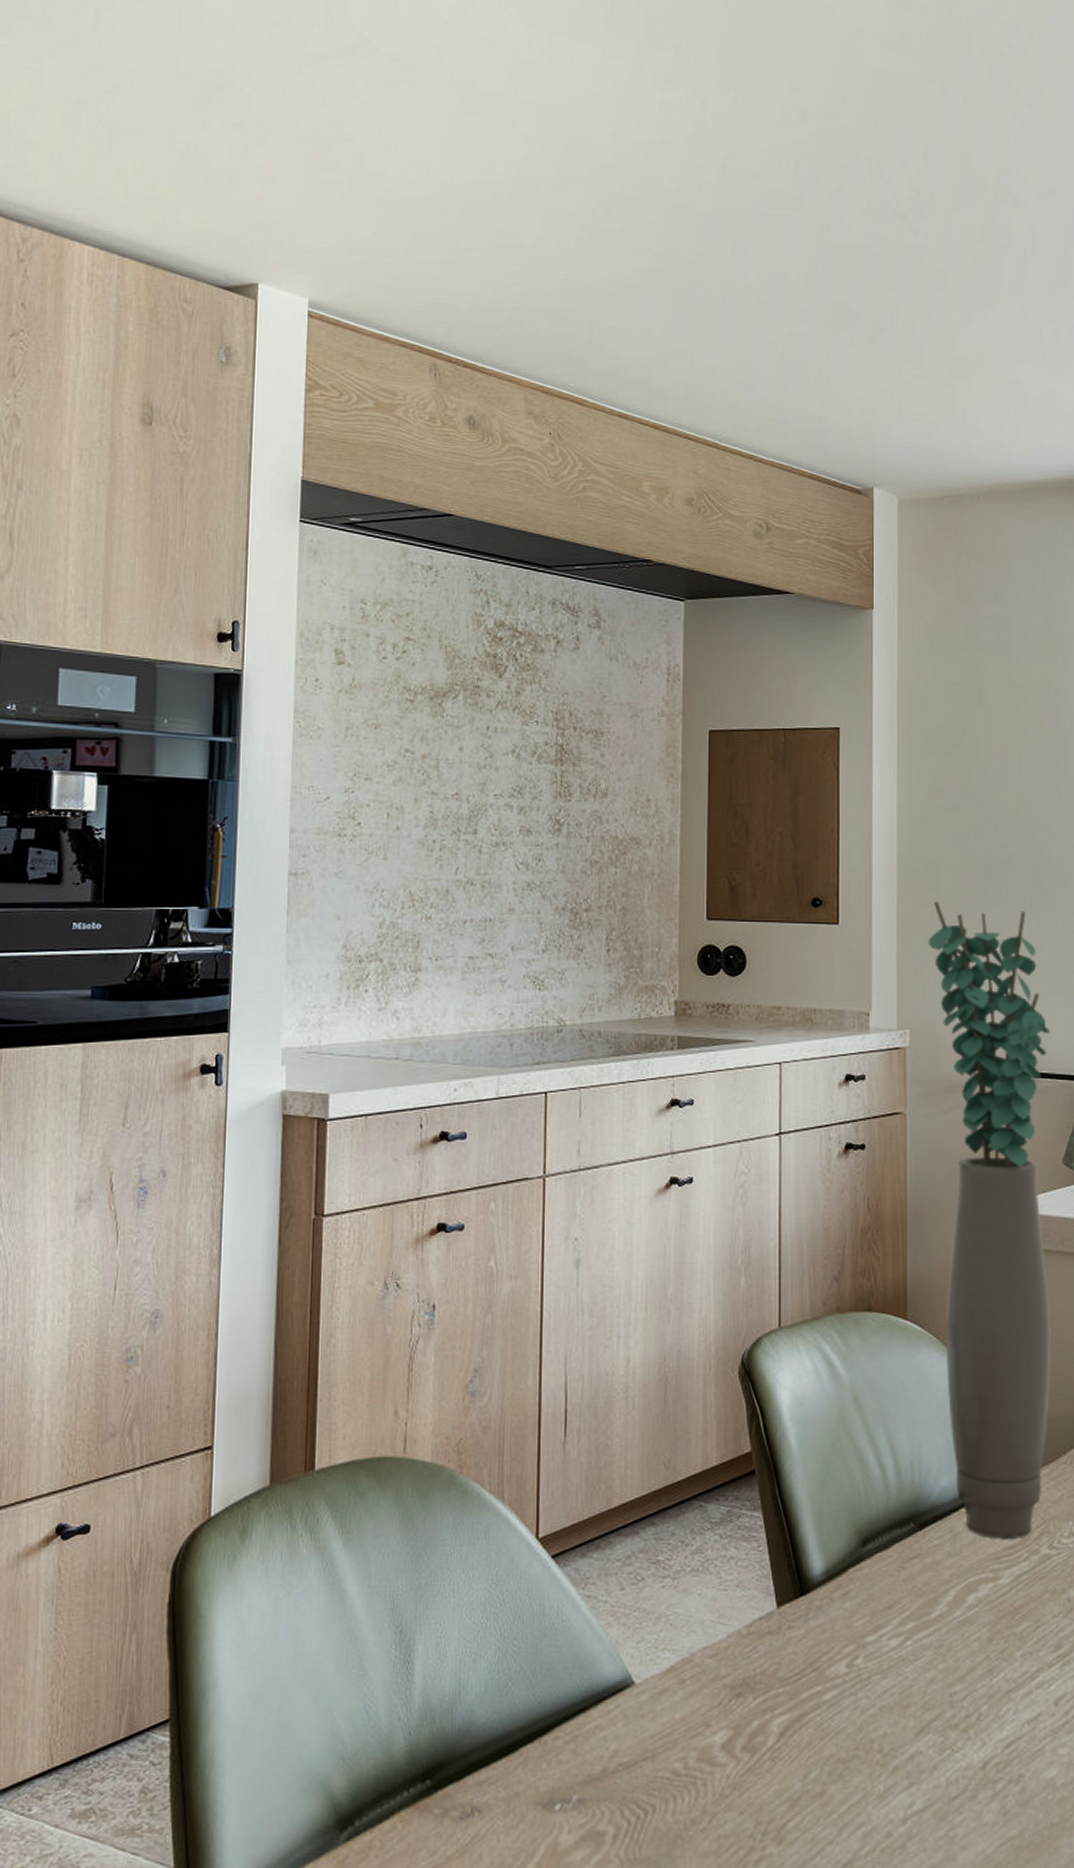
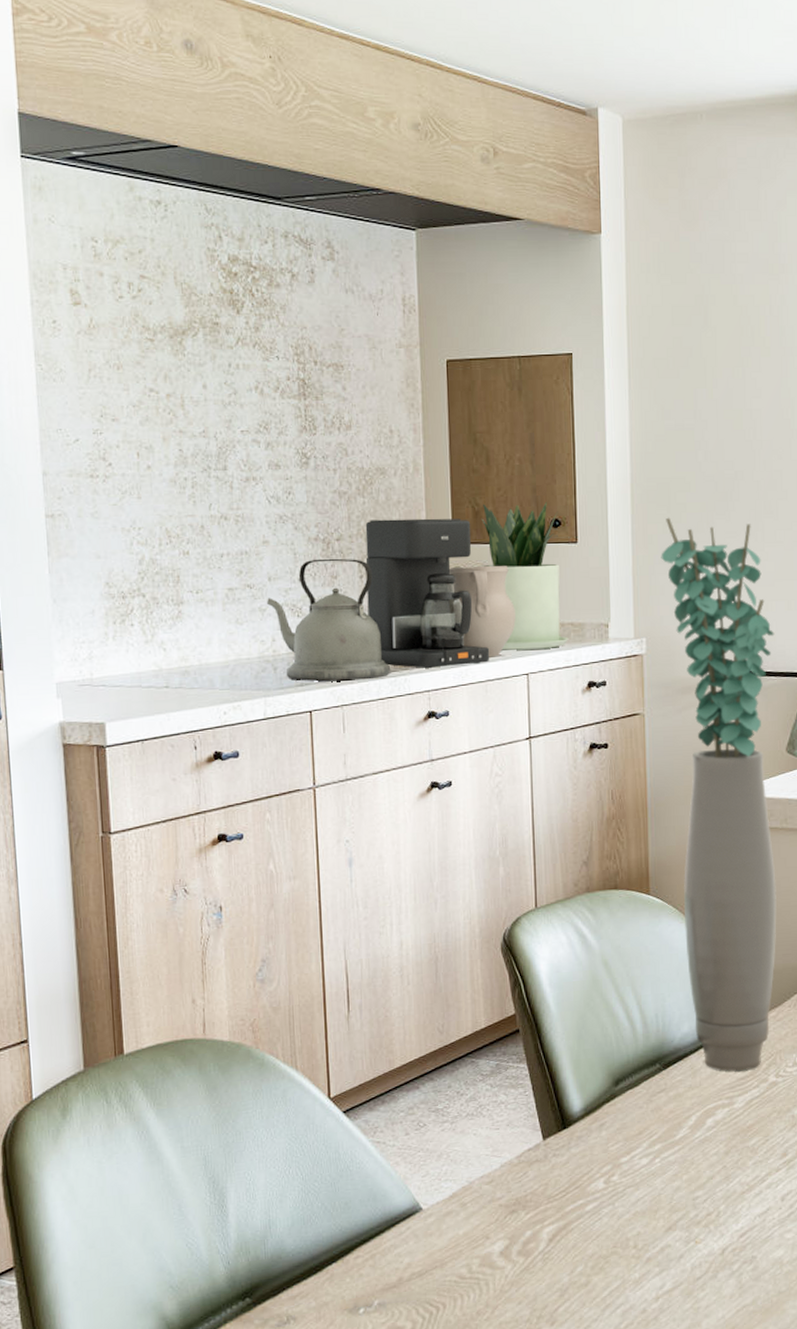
kettle: none [508,929,634,1061] -> present [267,558,391,682]
coffee maker: none [613,891,741,1053] -> present [365,518,490,669]
ceramic jug: none [700,944,770,1043] -> present [448,565,516,657]
planter: none [736,879,826,1036] -> present [481,502,569,650]

